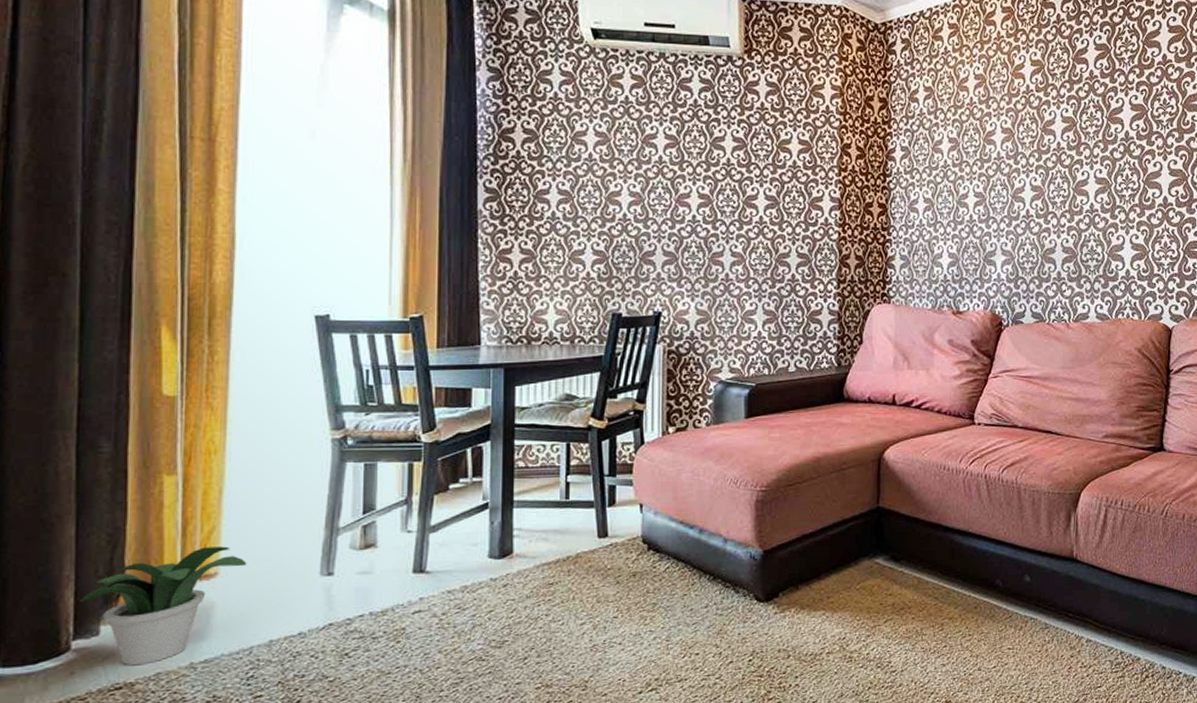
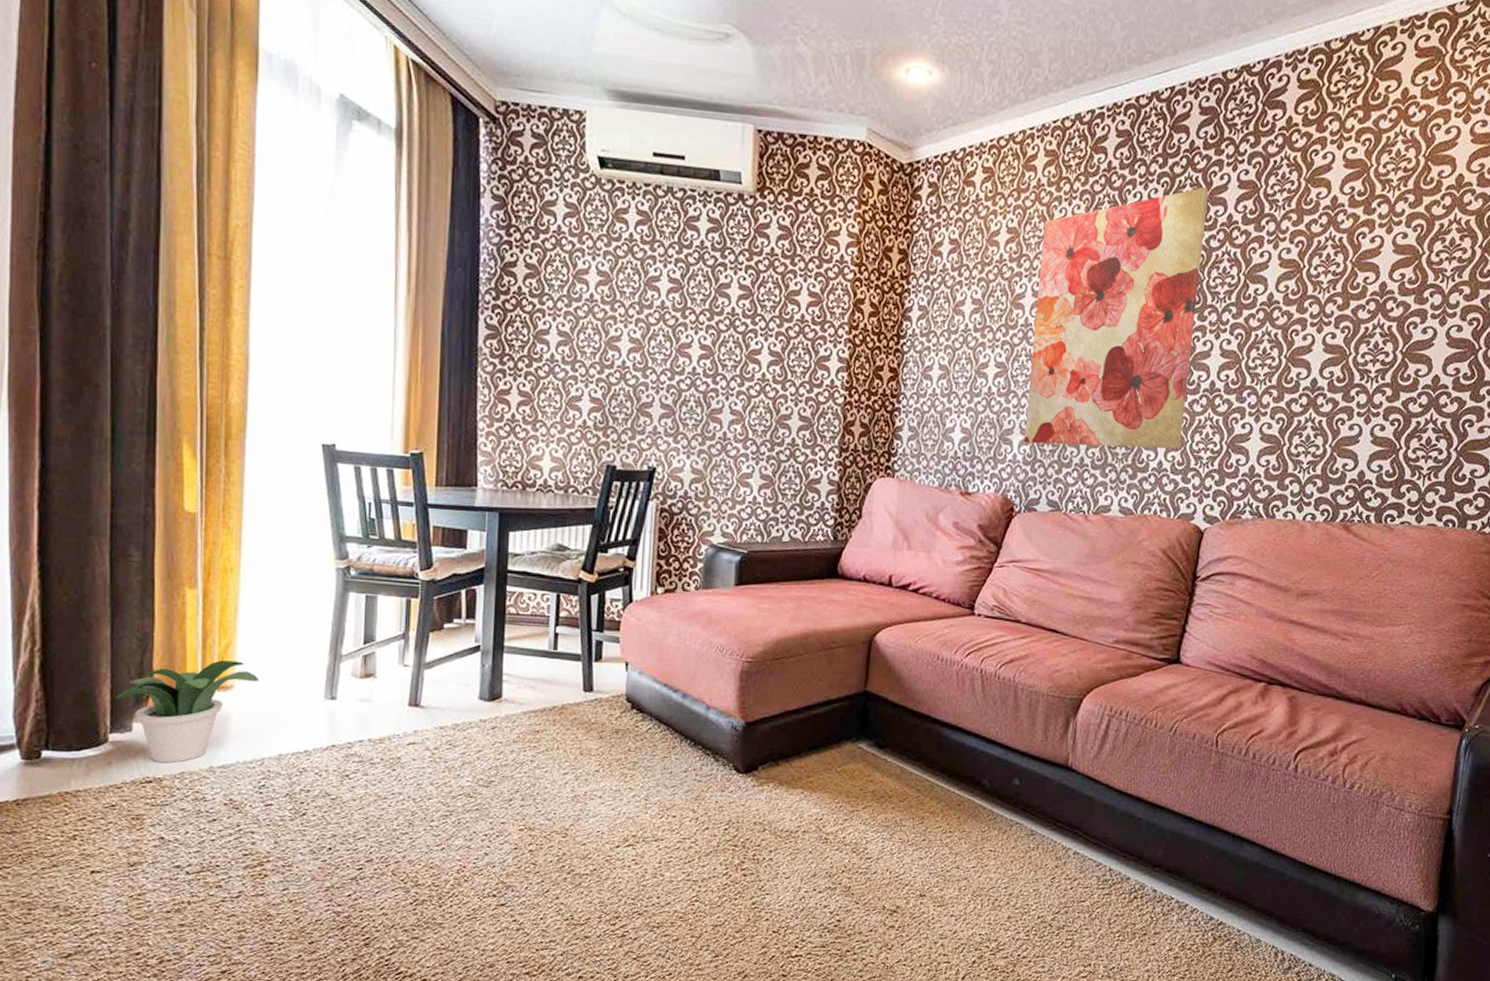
wall art: none [1005,32,1145,263] -> present [1024,187,1209,449]

